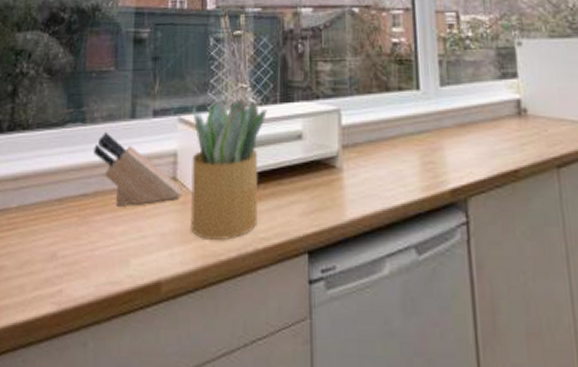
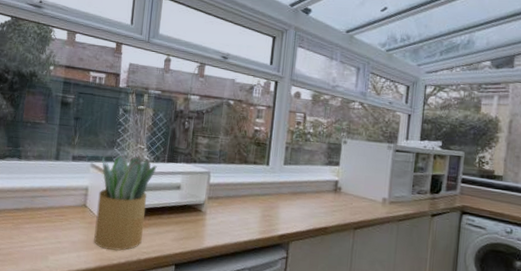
knife block: present [94,133,181,206] -> none [26,167,89,221]

